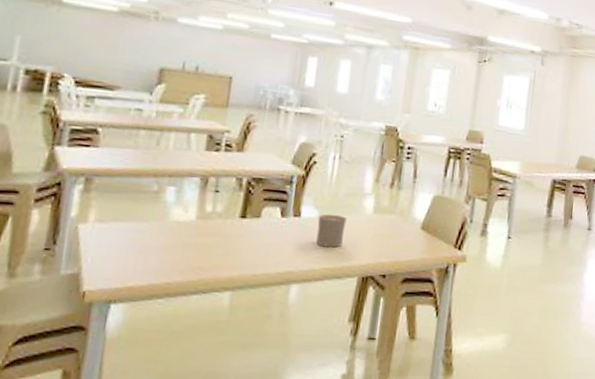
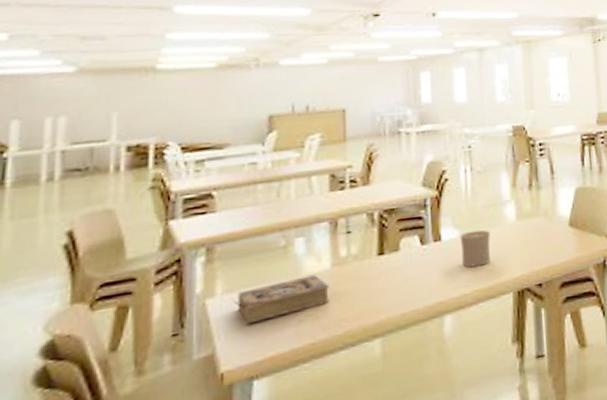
book: none [102,222,192,254] -> present [232,275,329,325]

